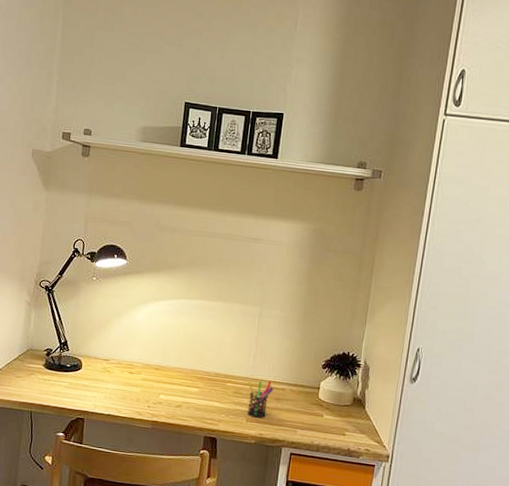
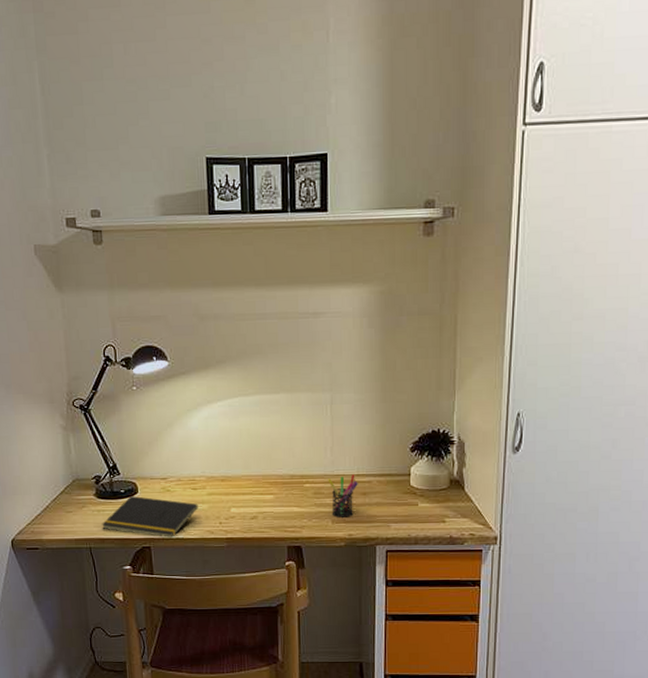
notepad: none [45,371,132,413] -> present [102,496,198,537]

